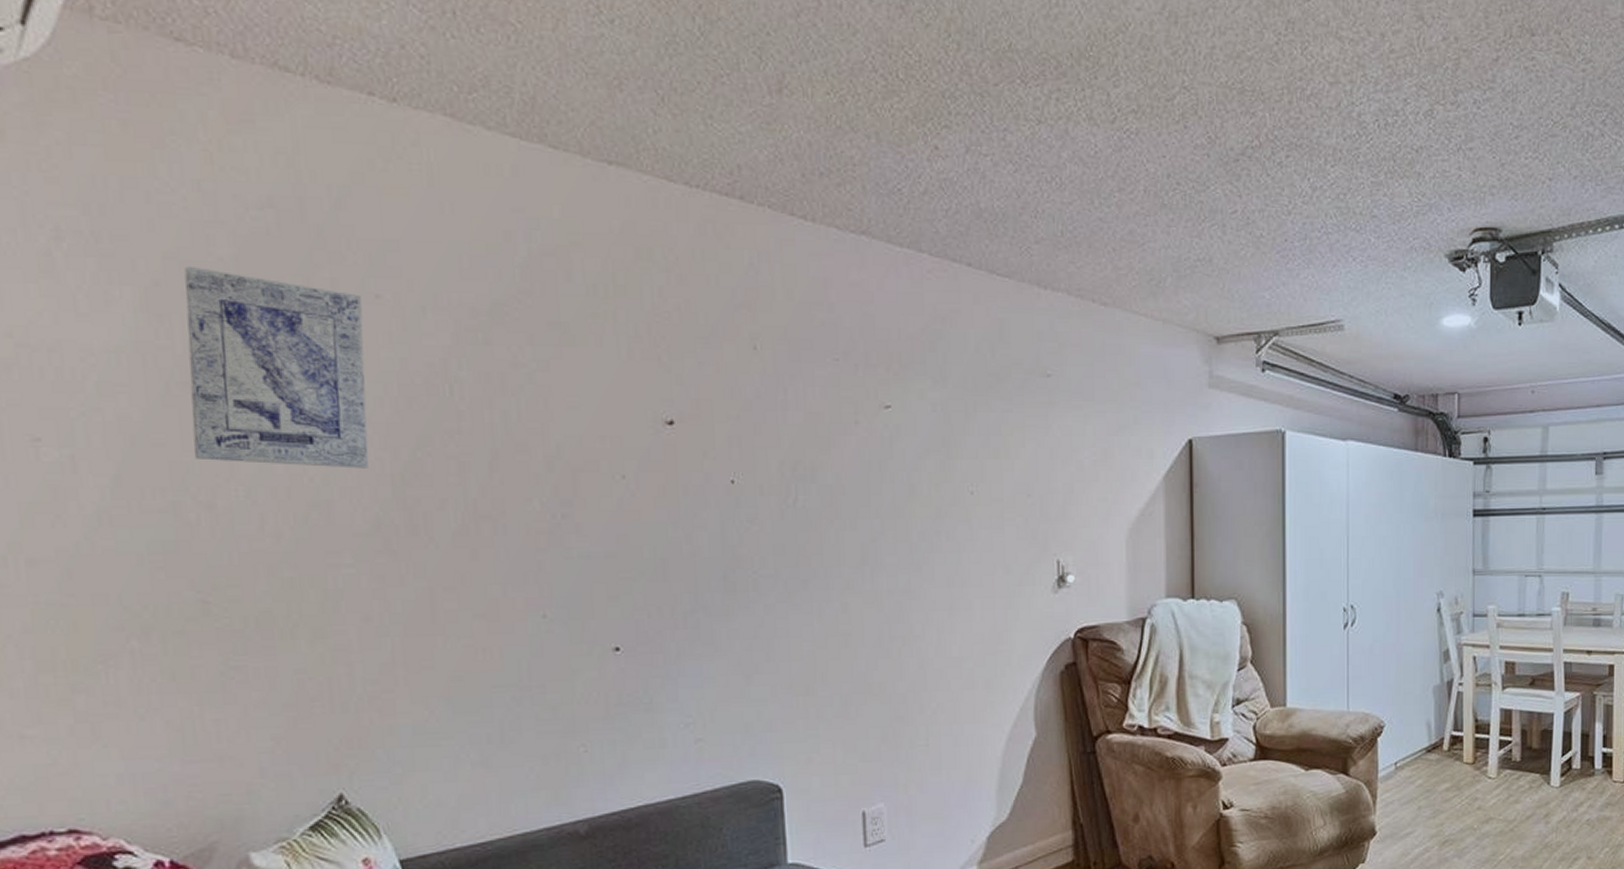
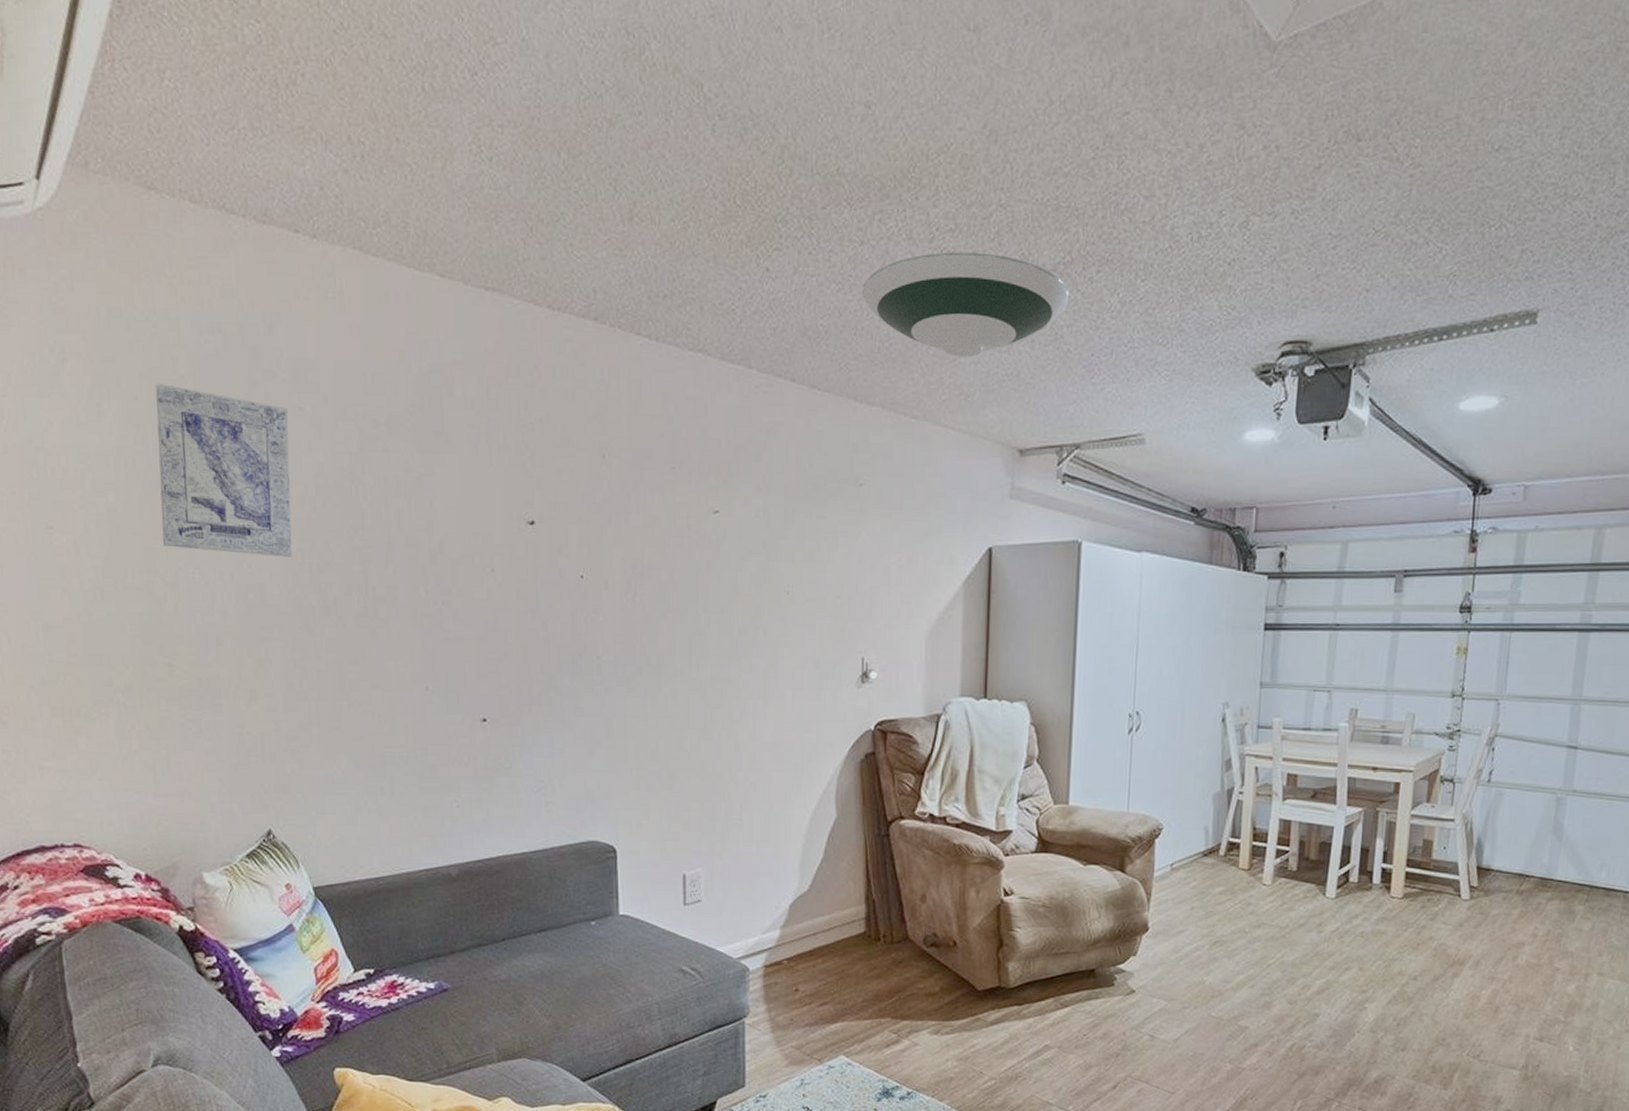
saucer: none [1041,133,1259,242] -> present [862,252,1069,357]

